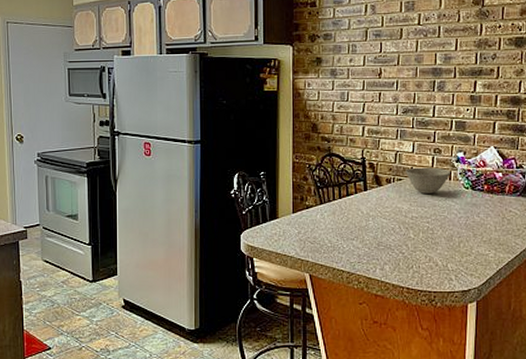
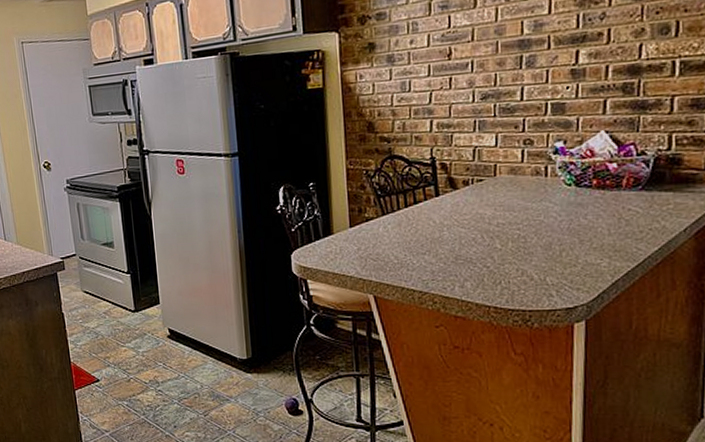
bowl: present [405,167,450,194] -> none [487,162,546,195]

